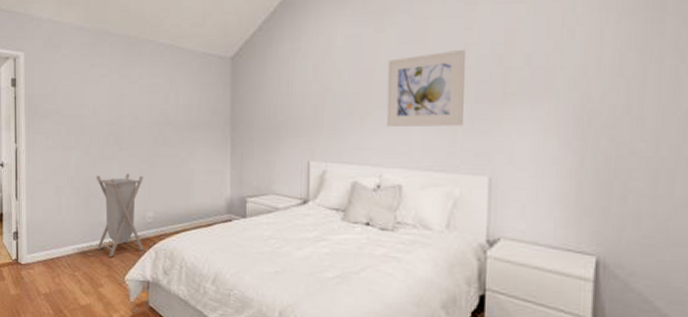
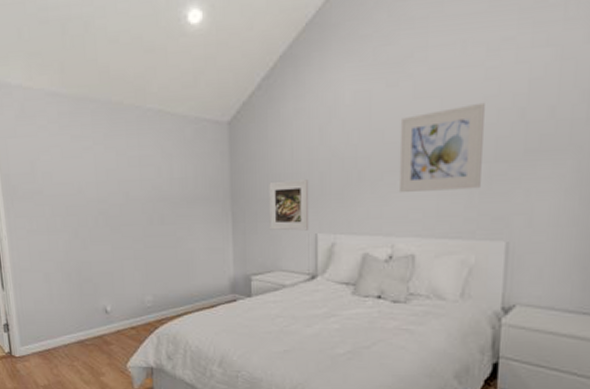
laundry hamper: present [96,174,144,257] -> none [87,256,145,344]
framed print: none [265,111,303,158] -> present [269,180,309,231]

